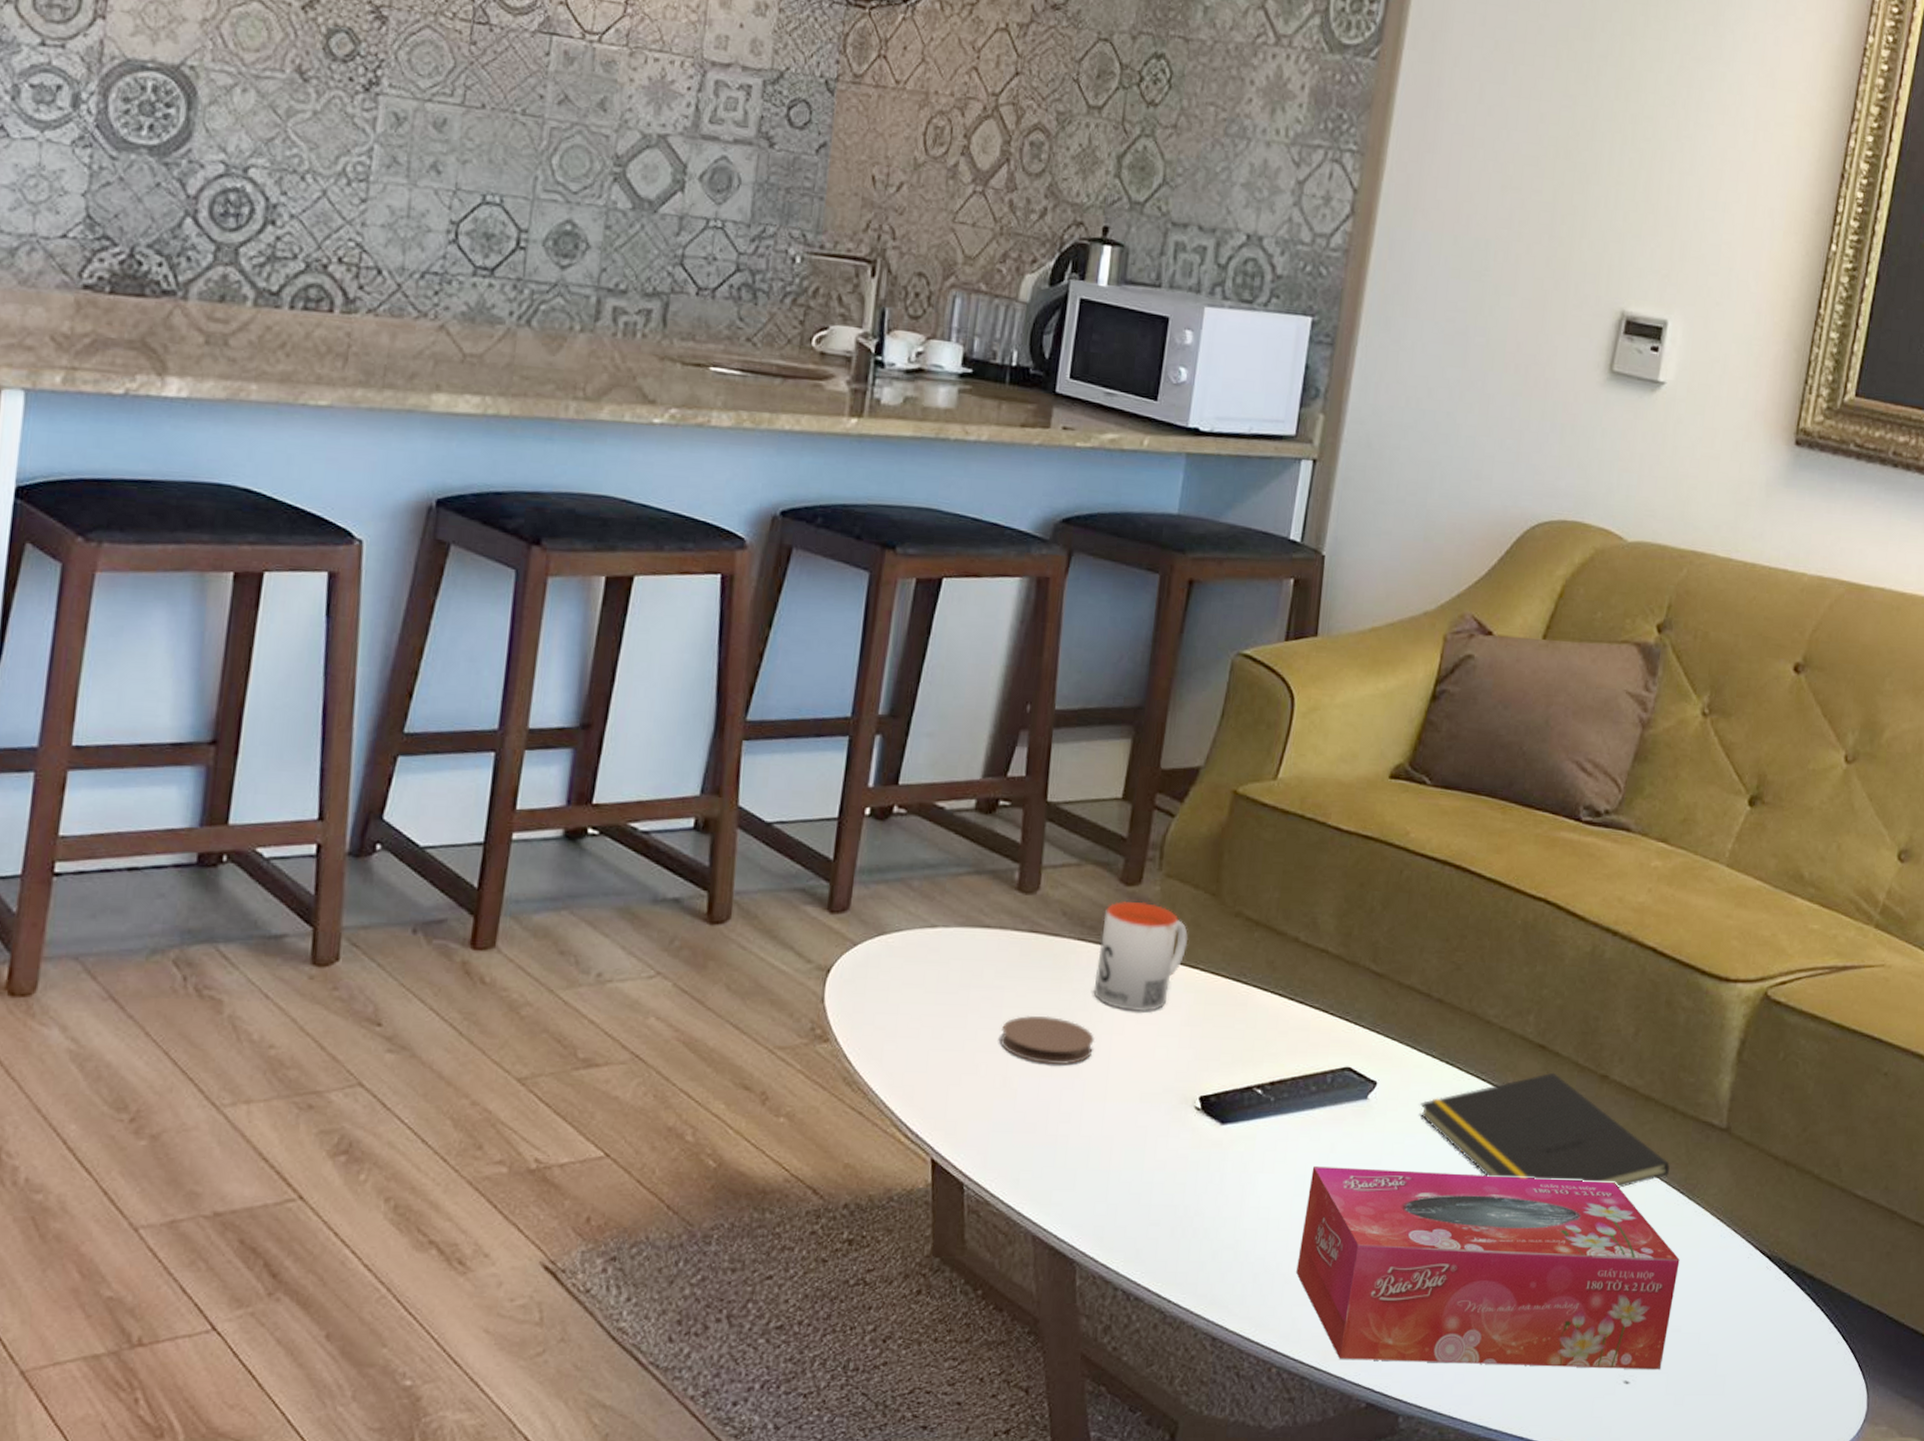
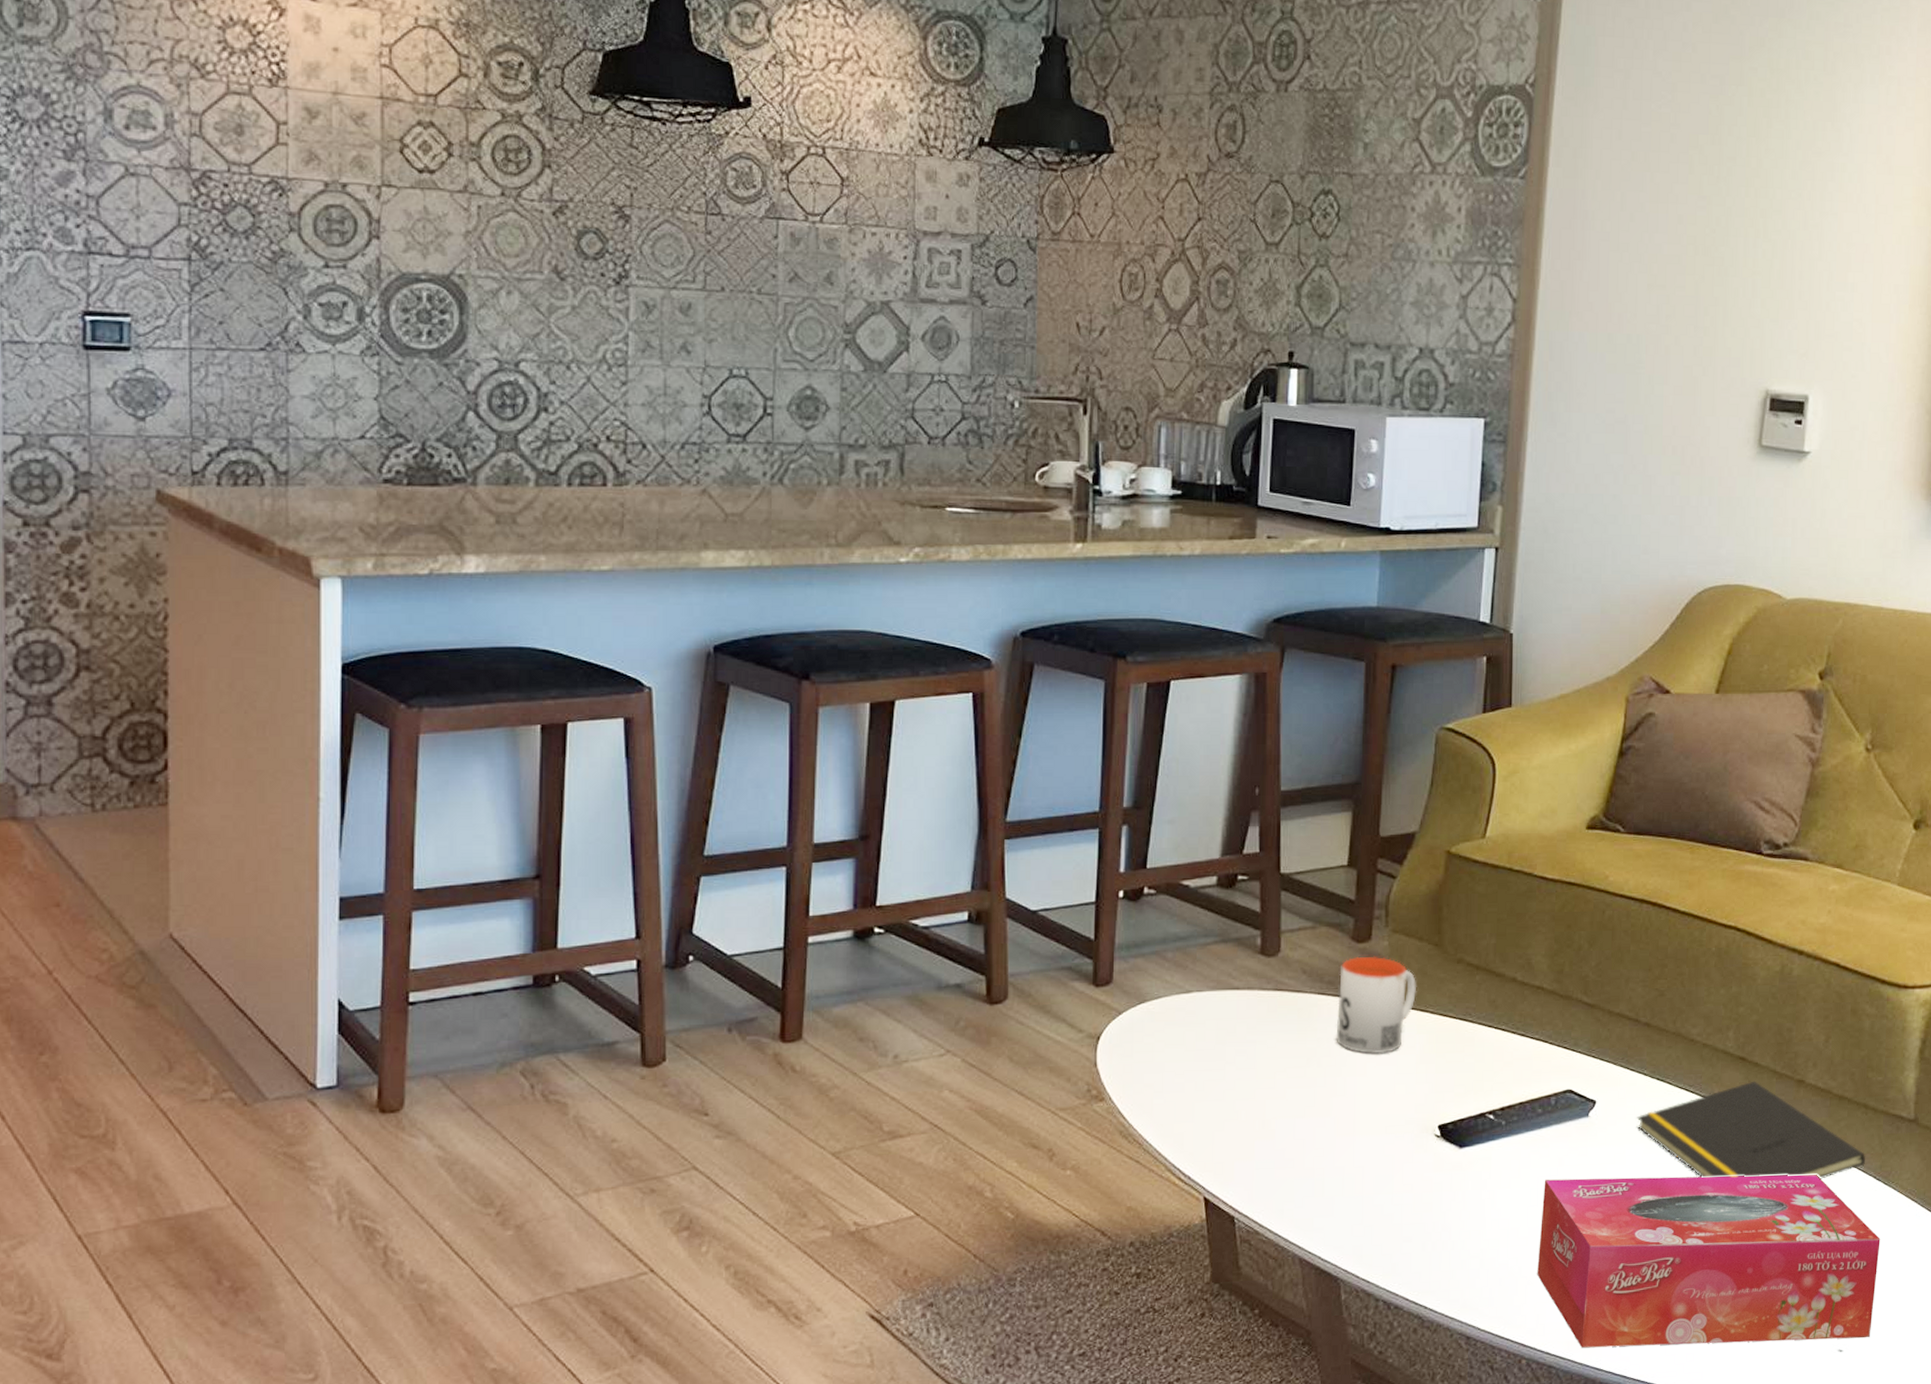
coaster: present [999,1015,1094,1065] -> none [1256,1063,1340,1107]

